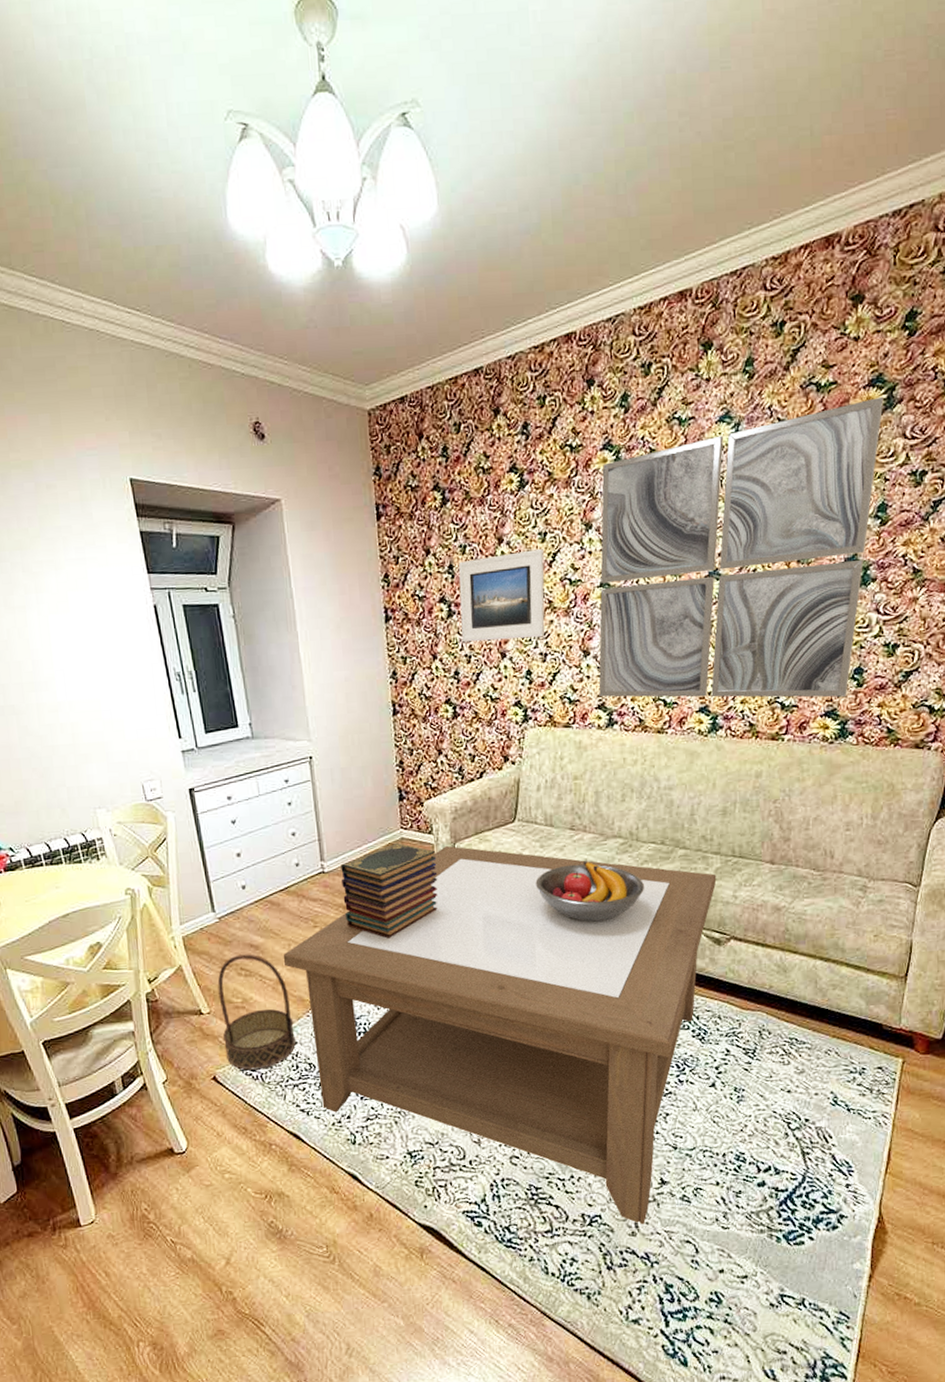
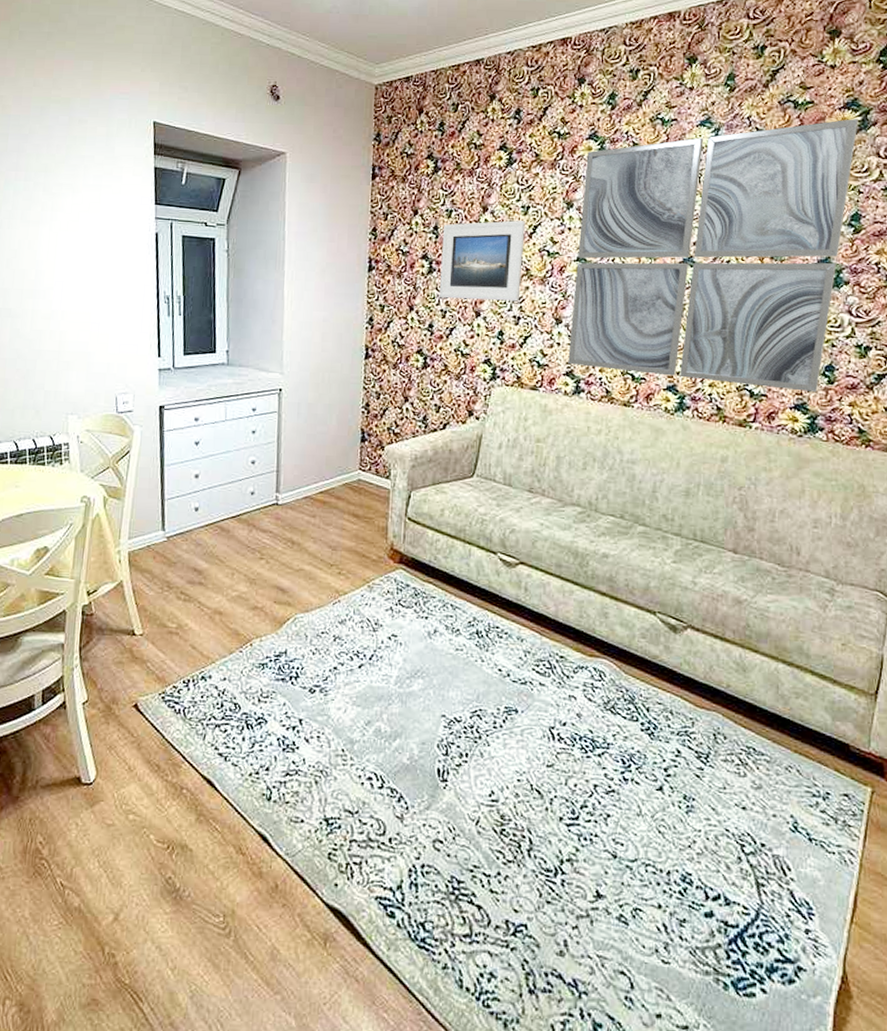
basket: present [217,954,296,1071] -> none [152,577,225,703]
coffee table: present [283,845,717,1225] -> none [224,492,676,944]
book stack: present [340,842,438,939] -> none [293,483,391,580]
fruit bowl: present [535,861,645,921] -> none [488,525,601,590]

